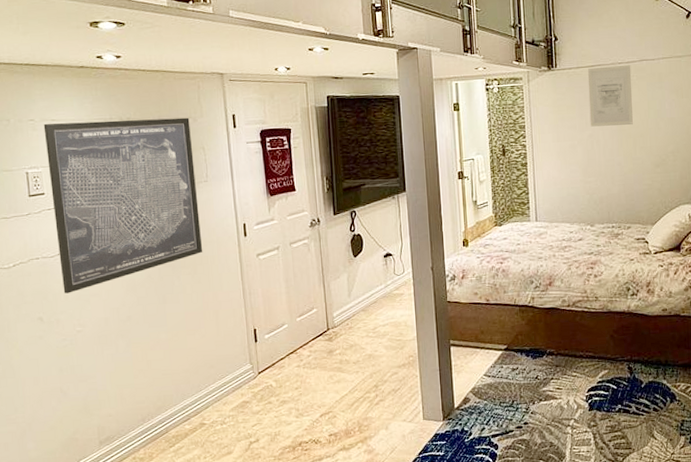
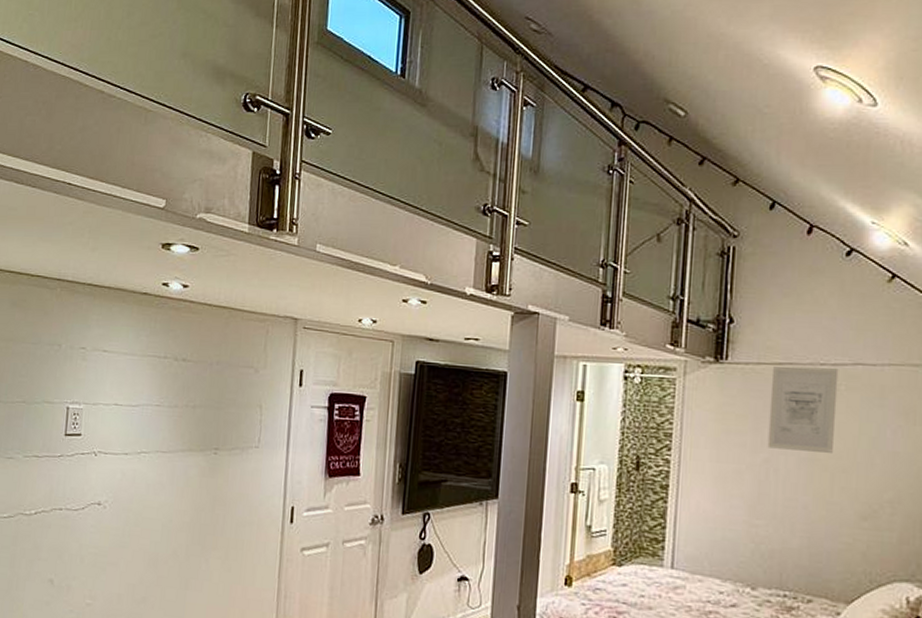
wall art: present [43,117,203,294] -> none [80,353,251,557]

